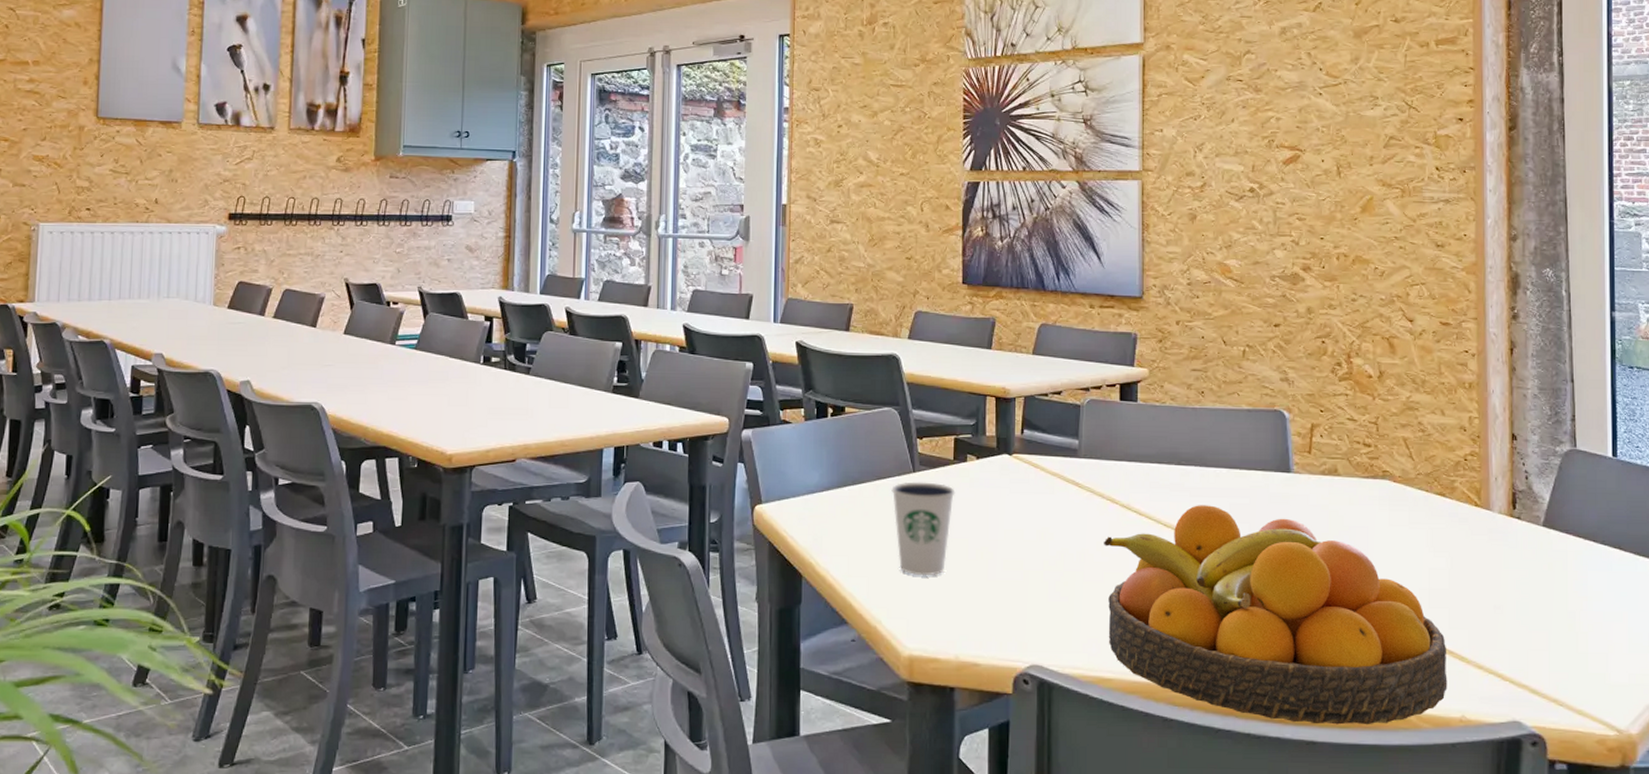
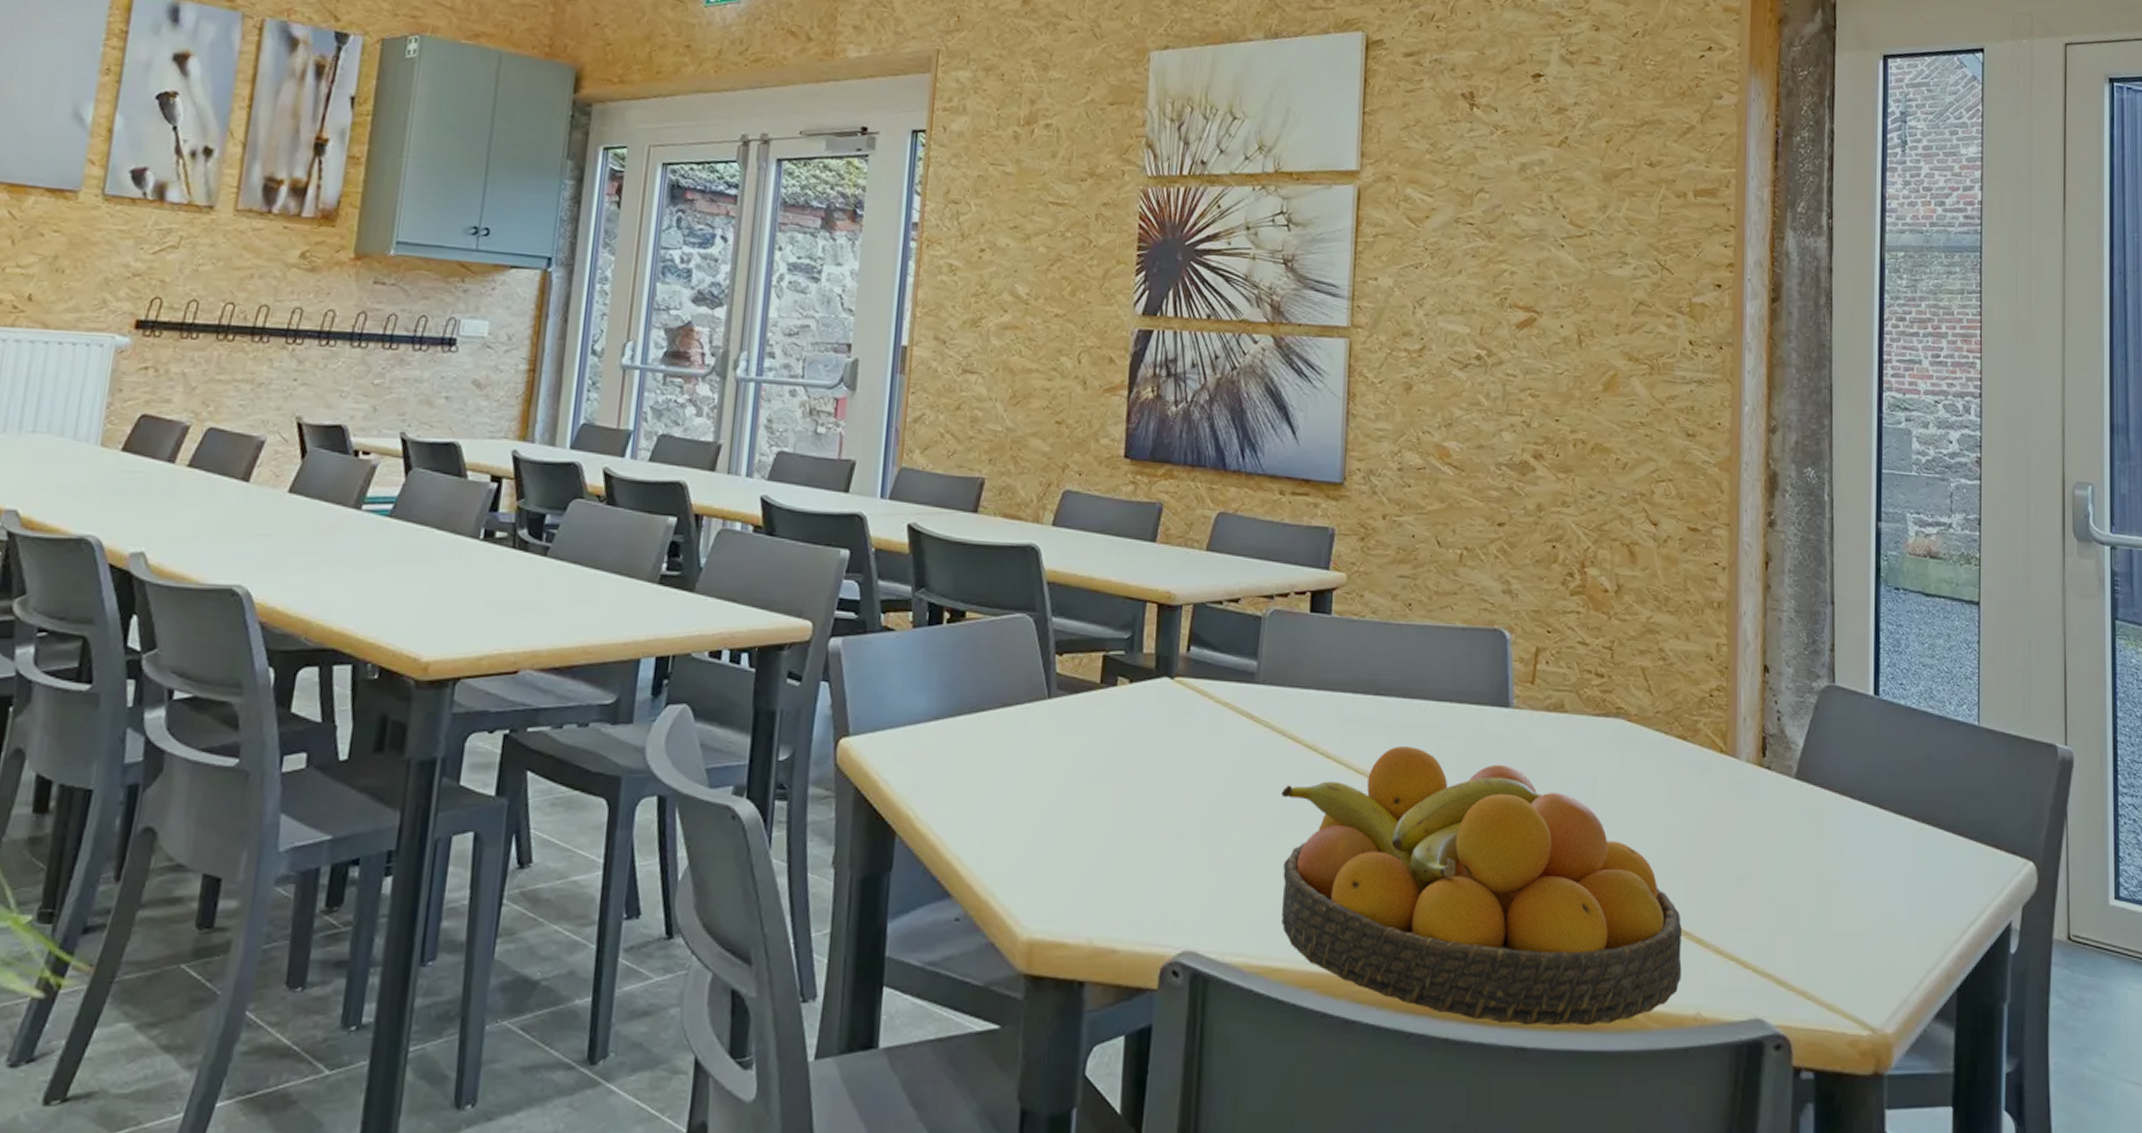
dixie cup: present [891,482,955,575] -> none [1019,710,1100,833]

